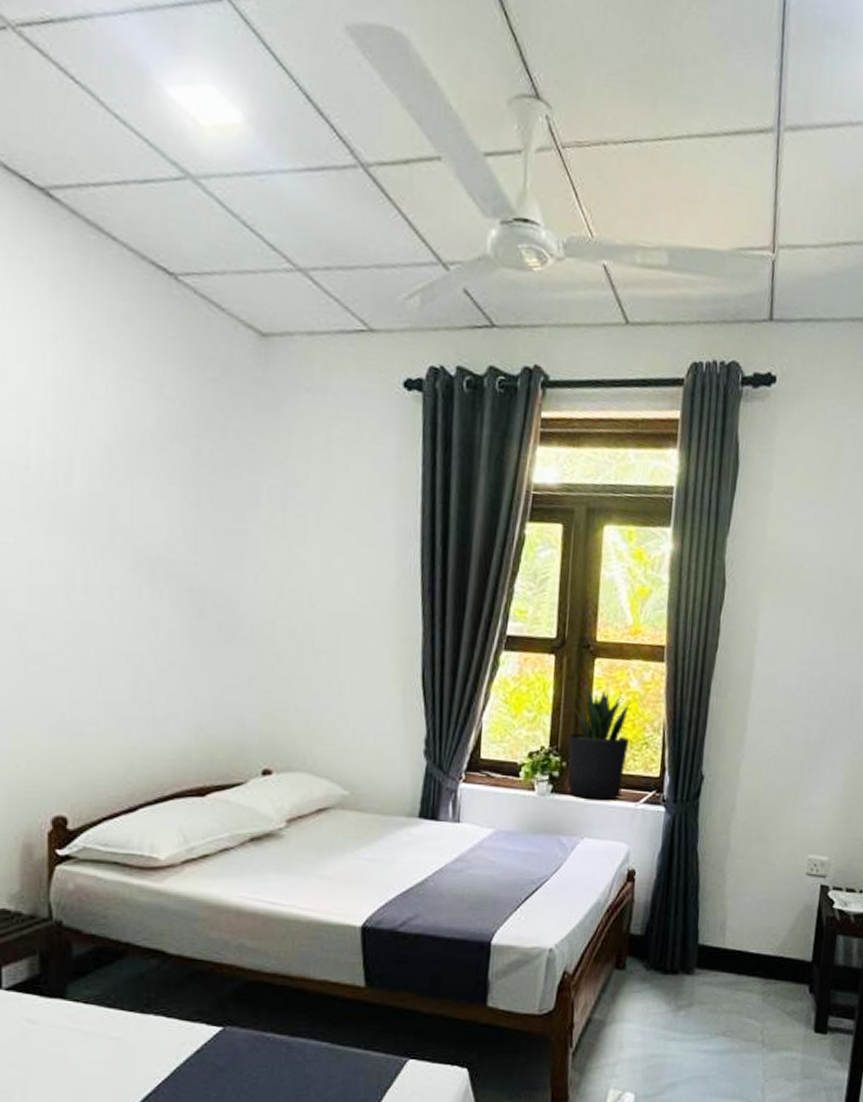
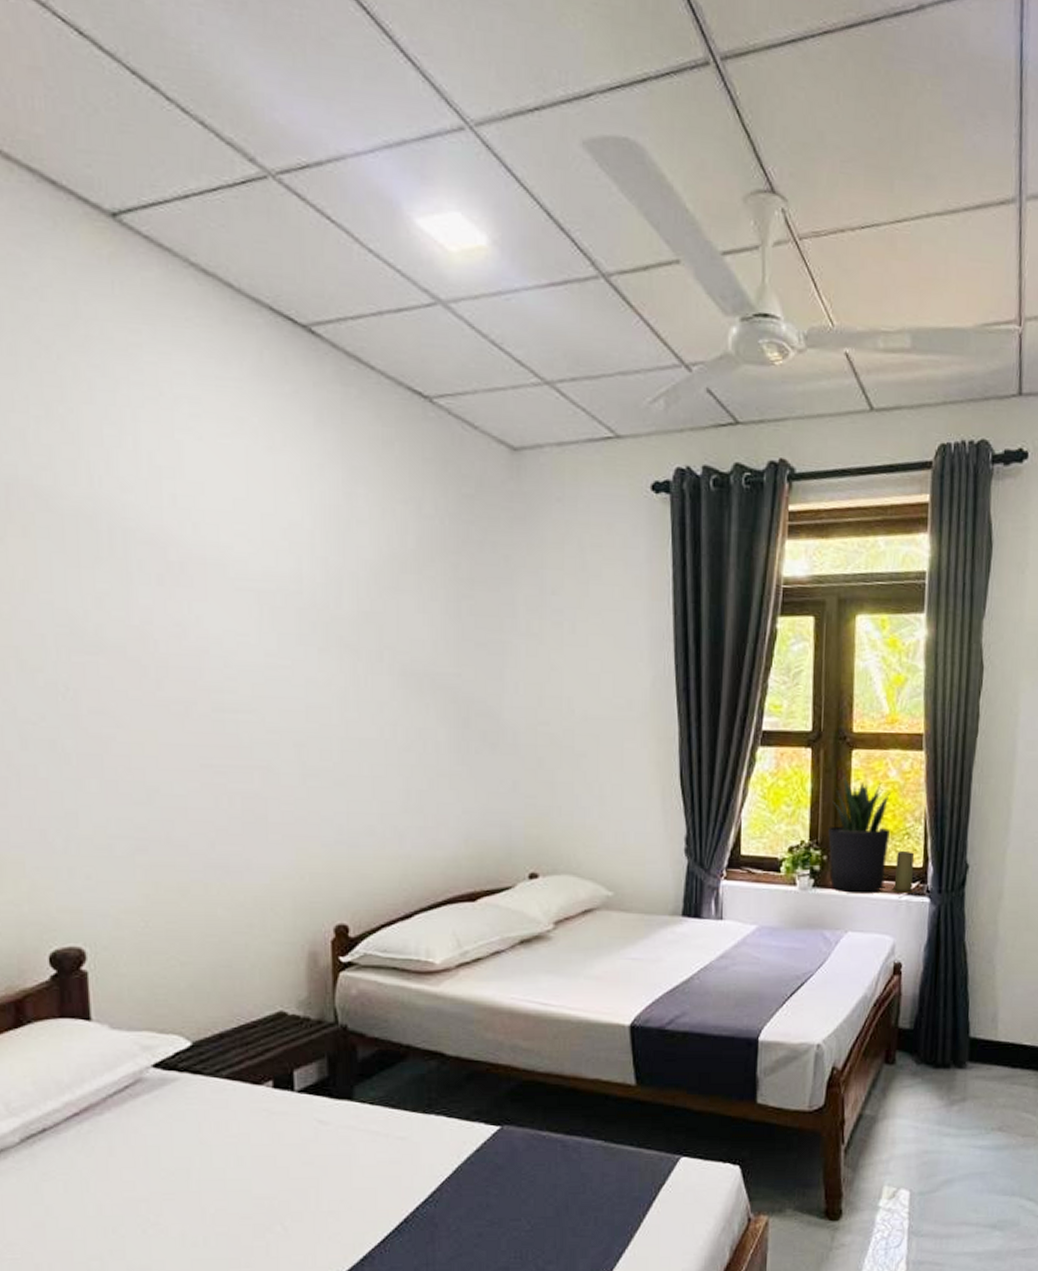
candle: none [627,759,651,802] -> present [891,850,914,893]

